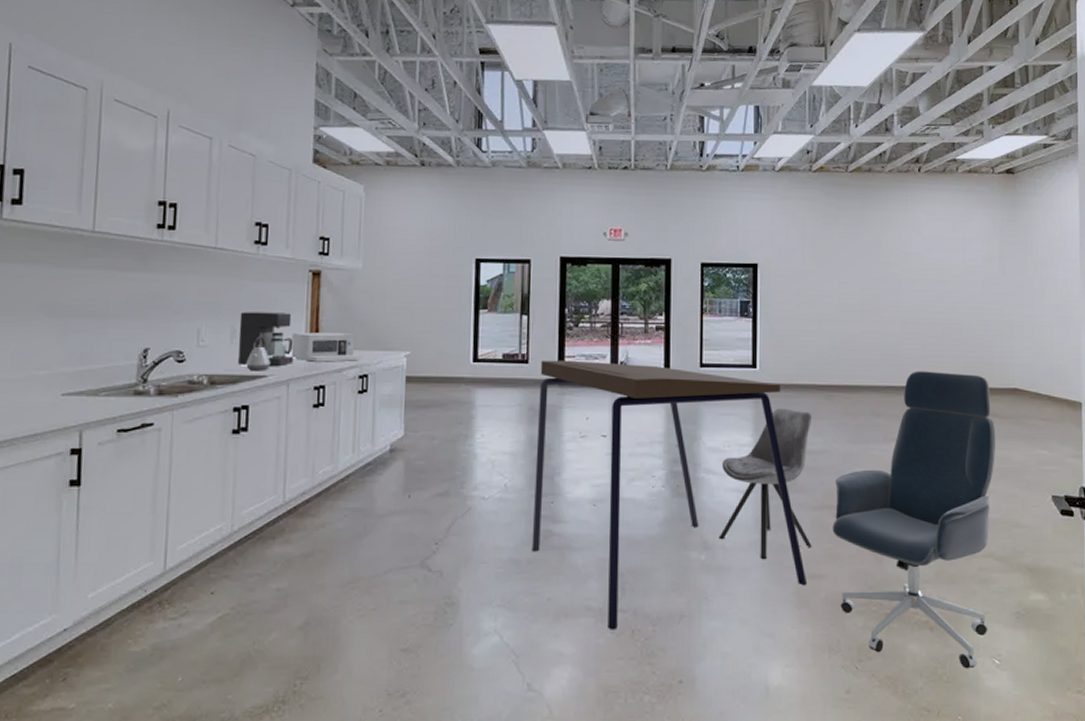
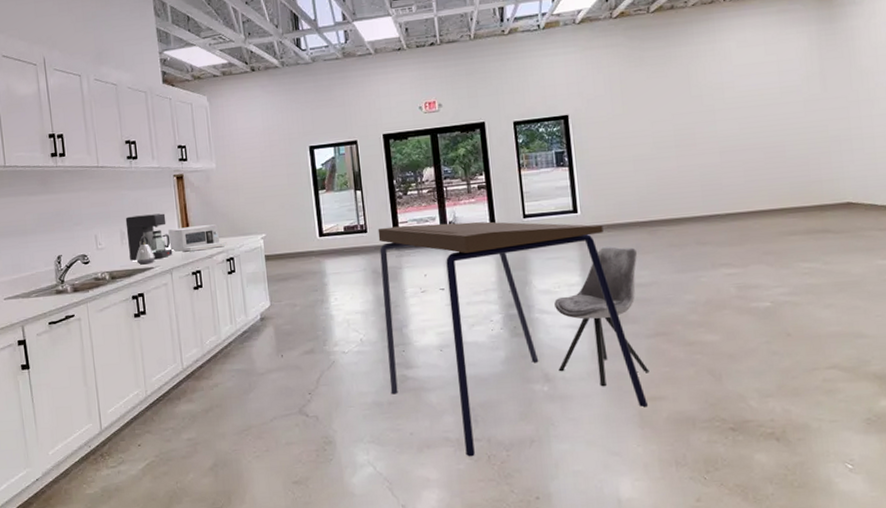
office chair: present [832,371,995,669] -> none [666,193,838,475]

